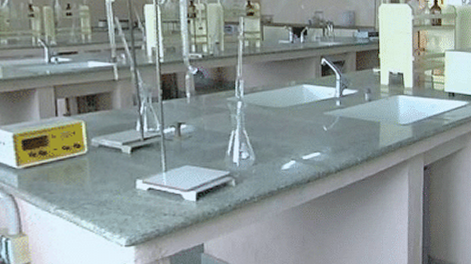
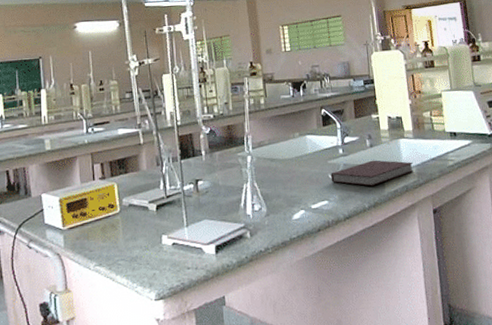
notebook: none [325,114,409,141] -> present [331,160,414,186]

